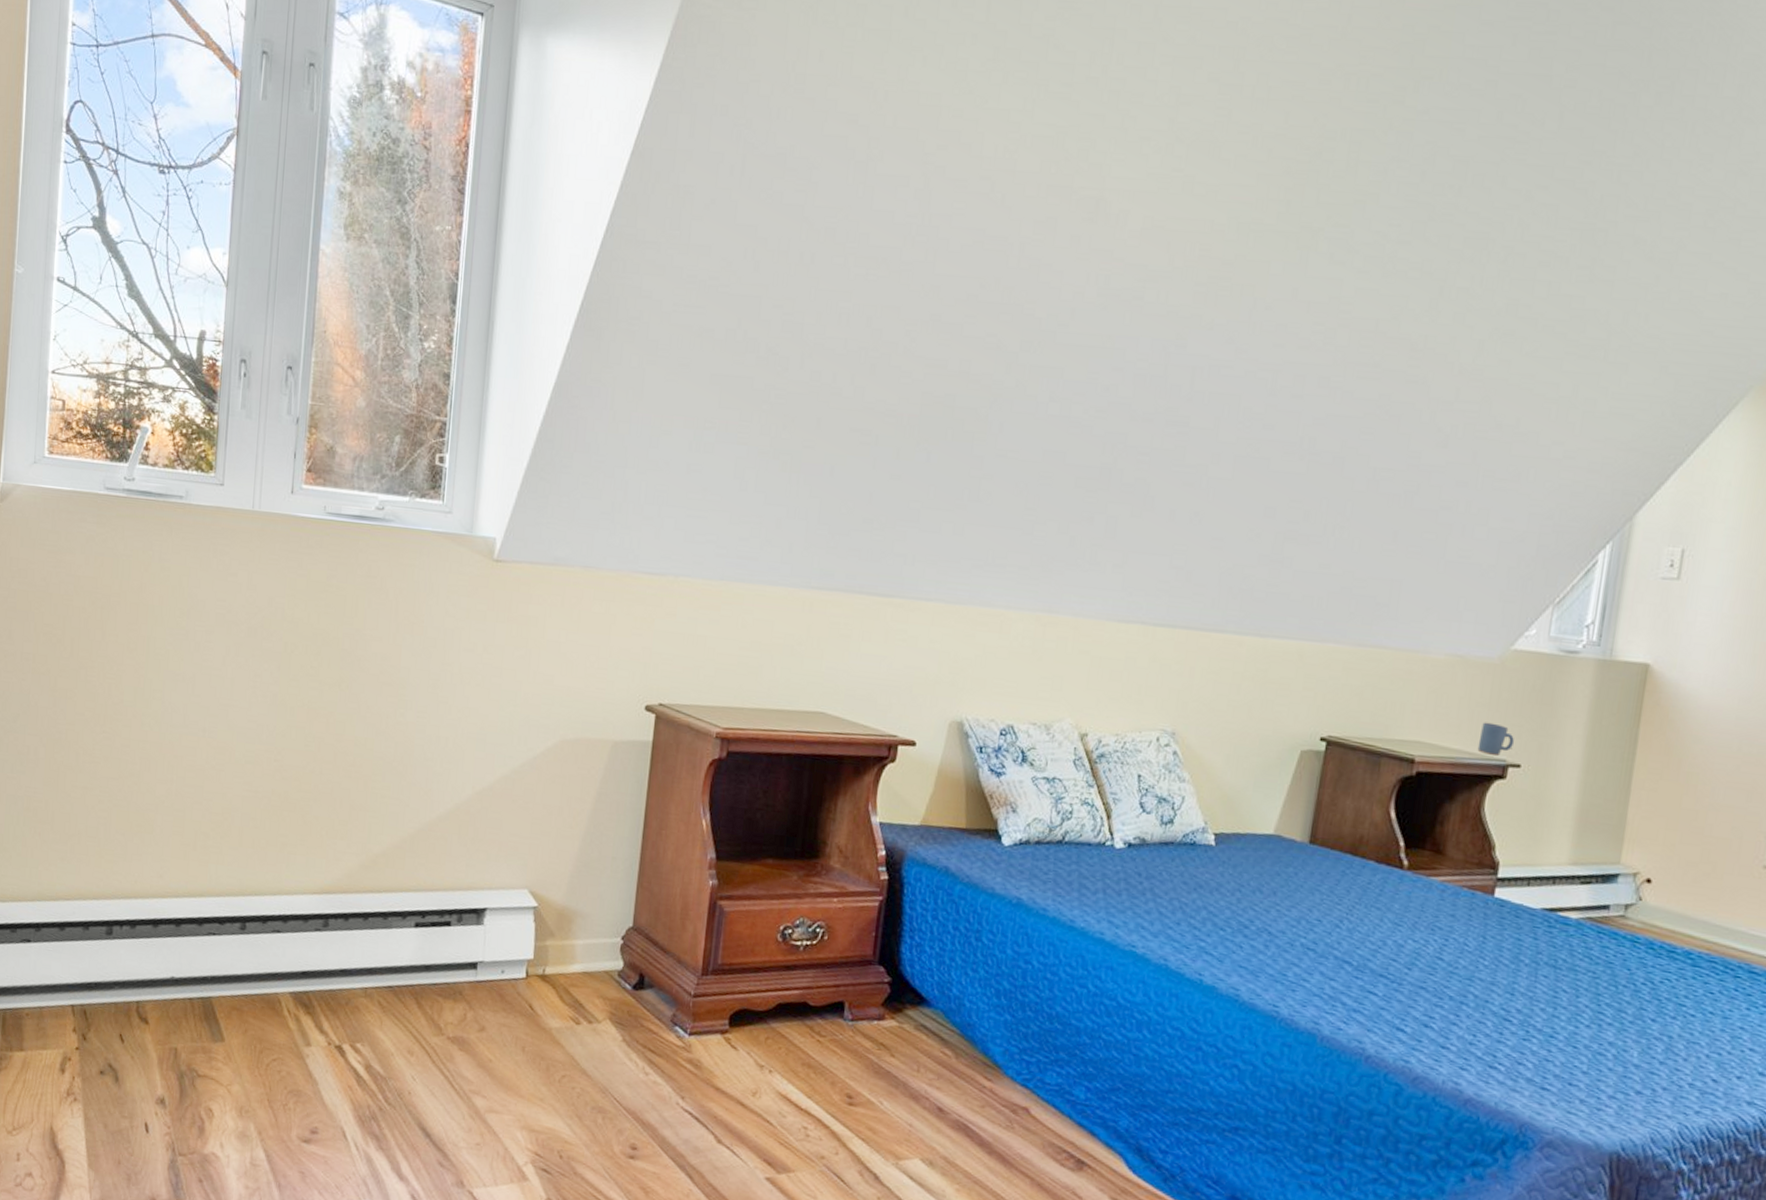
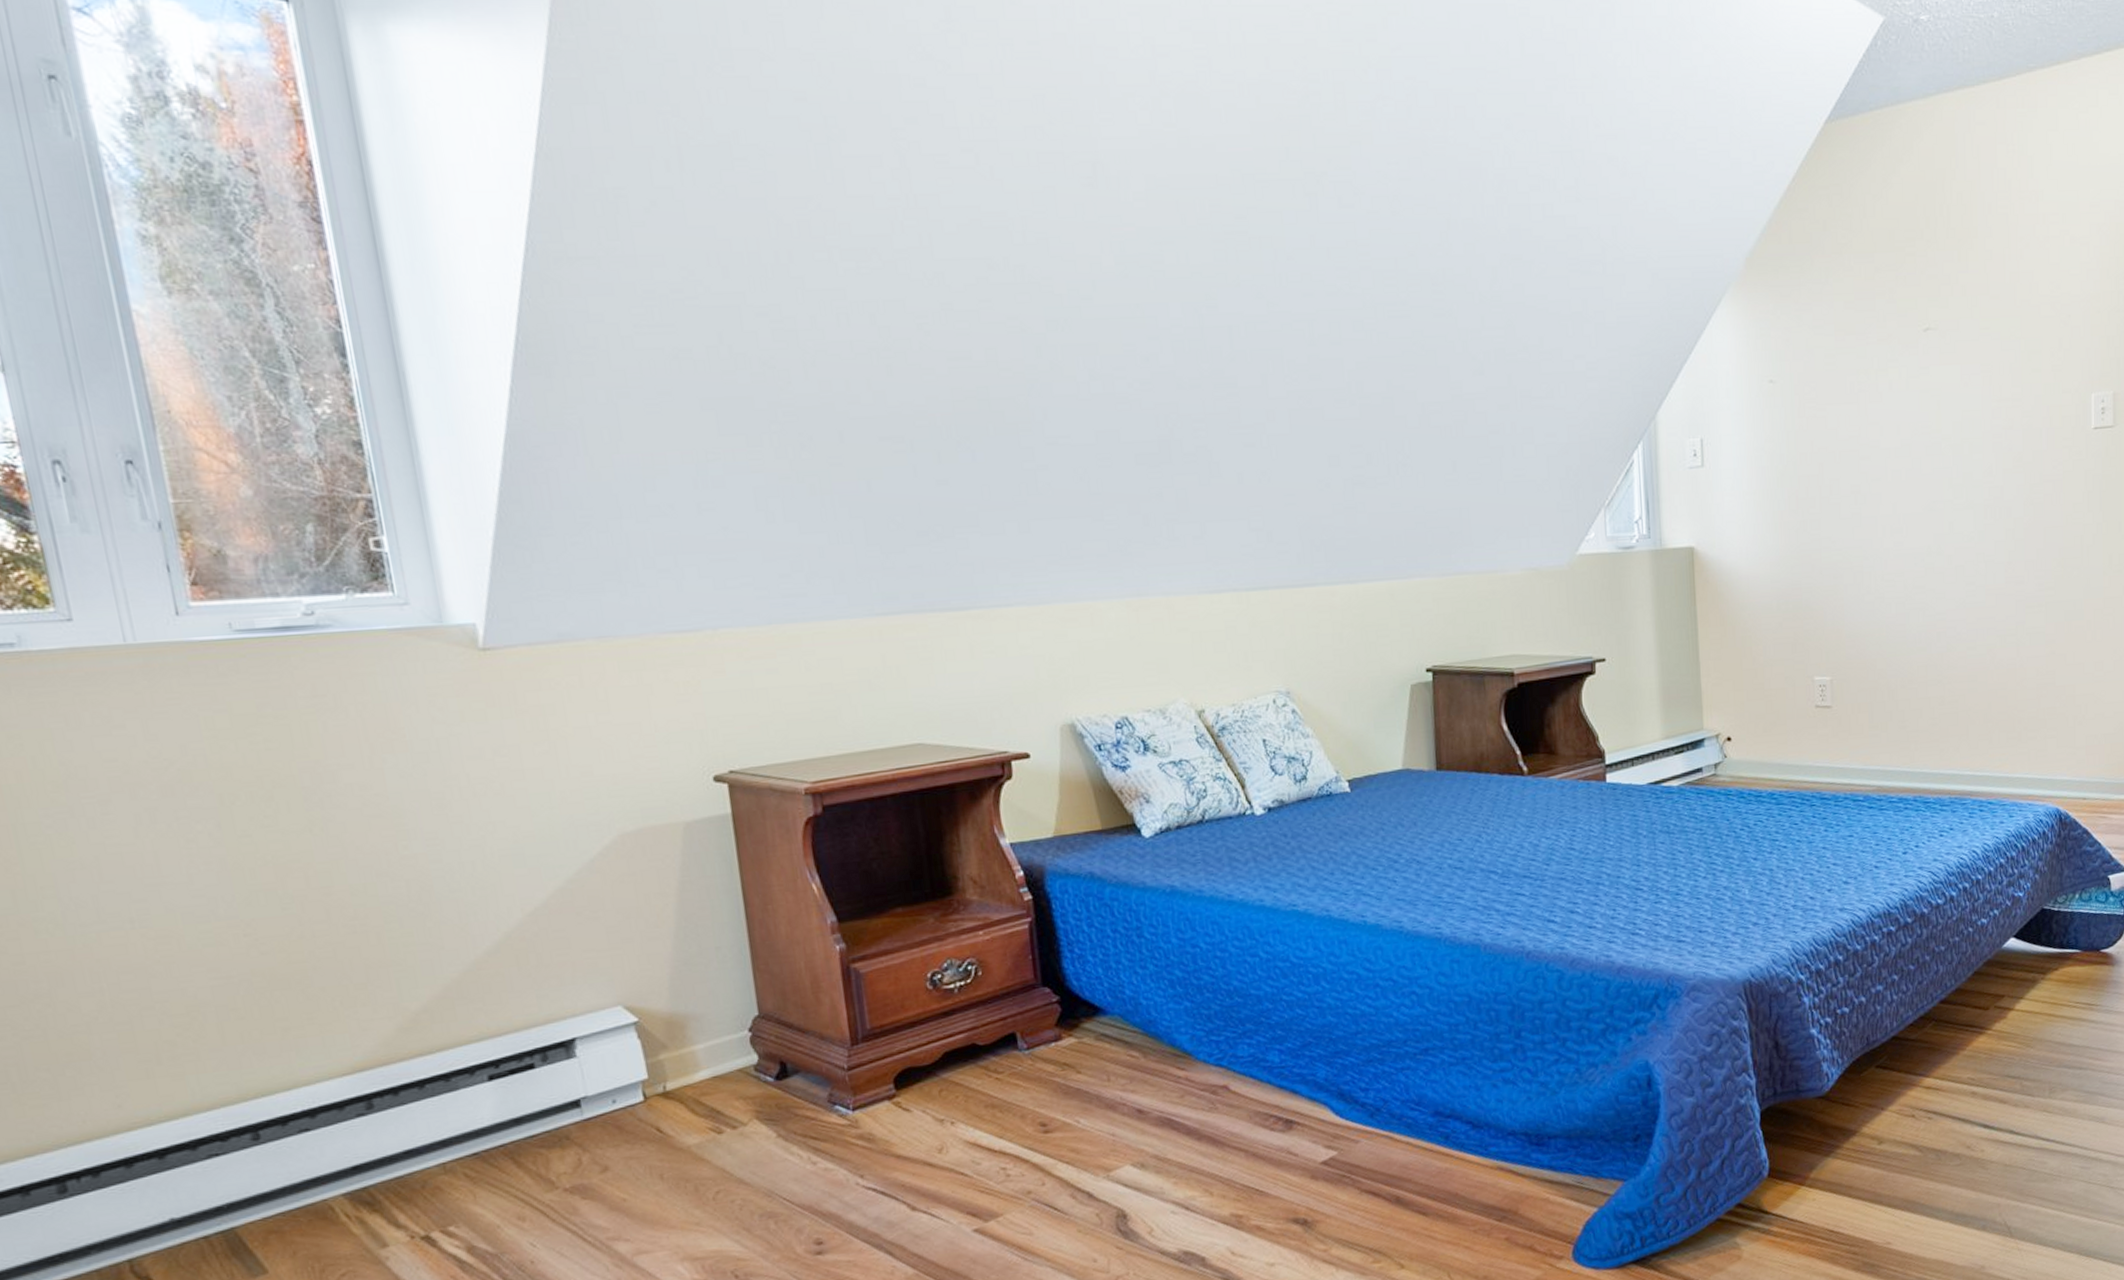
mug: present [1477,722,1514,757] -> none [1565,625,1595,656]

